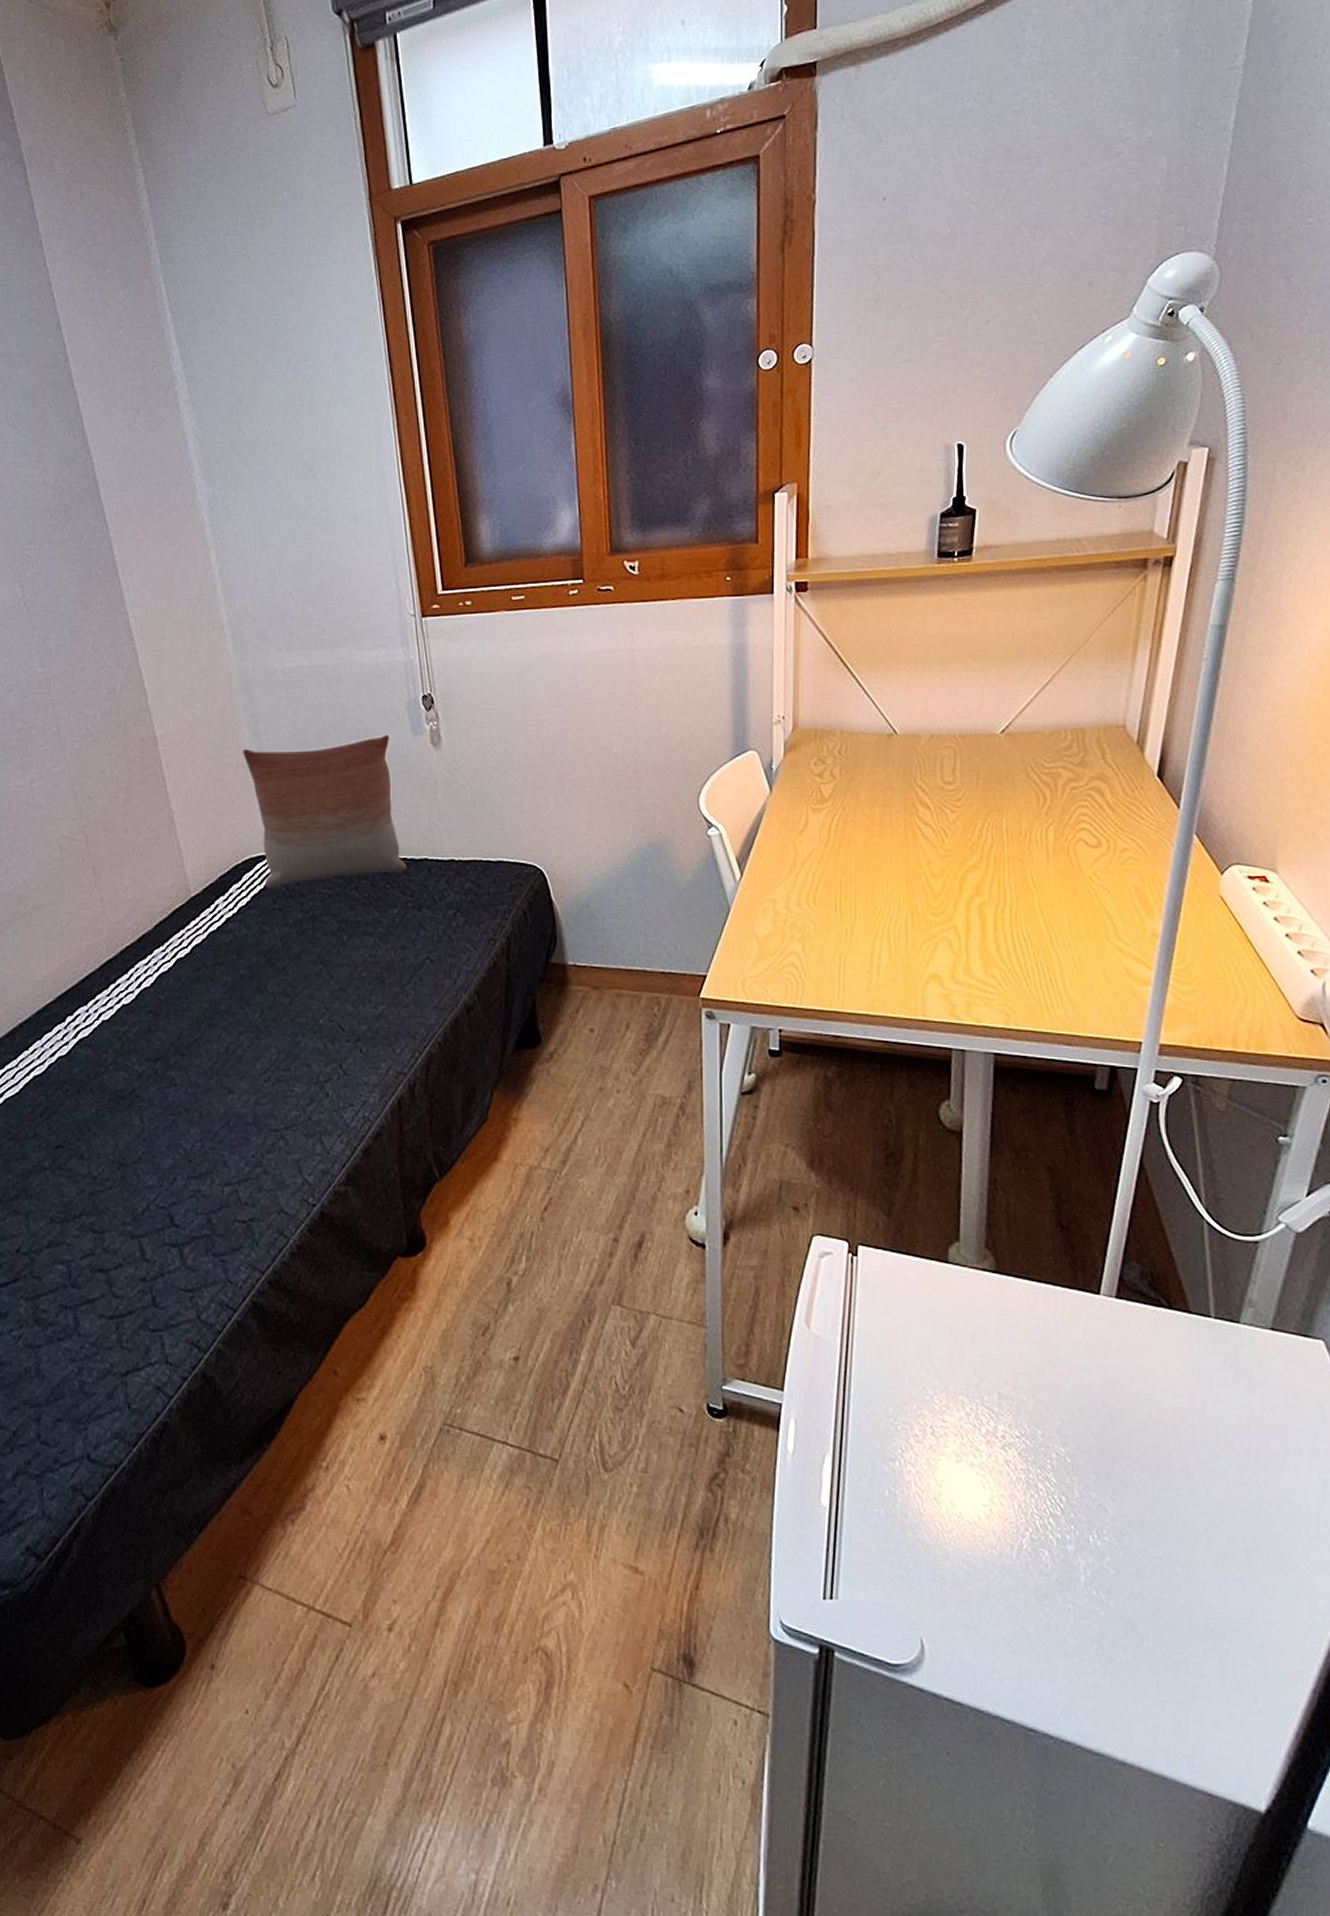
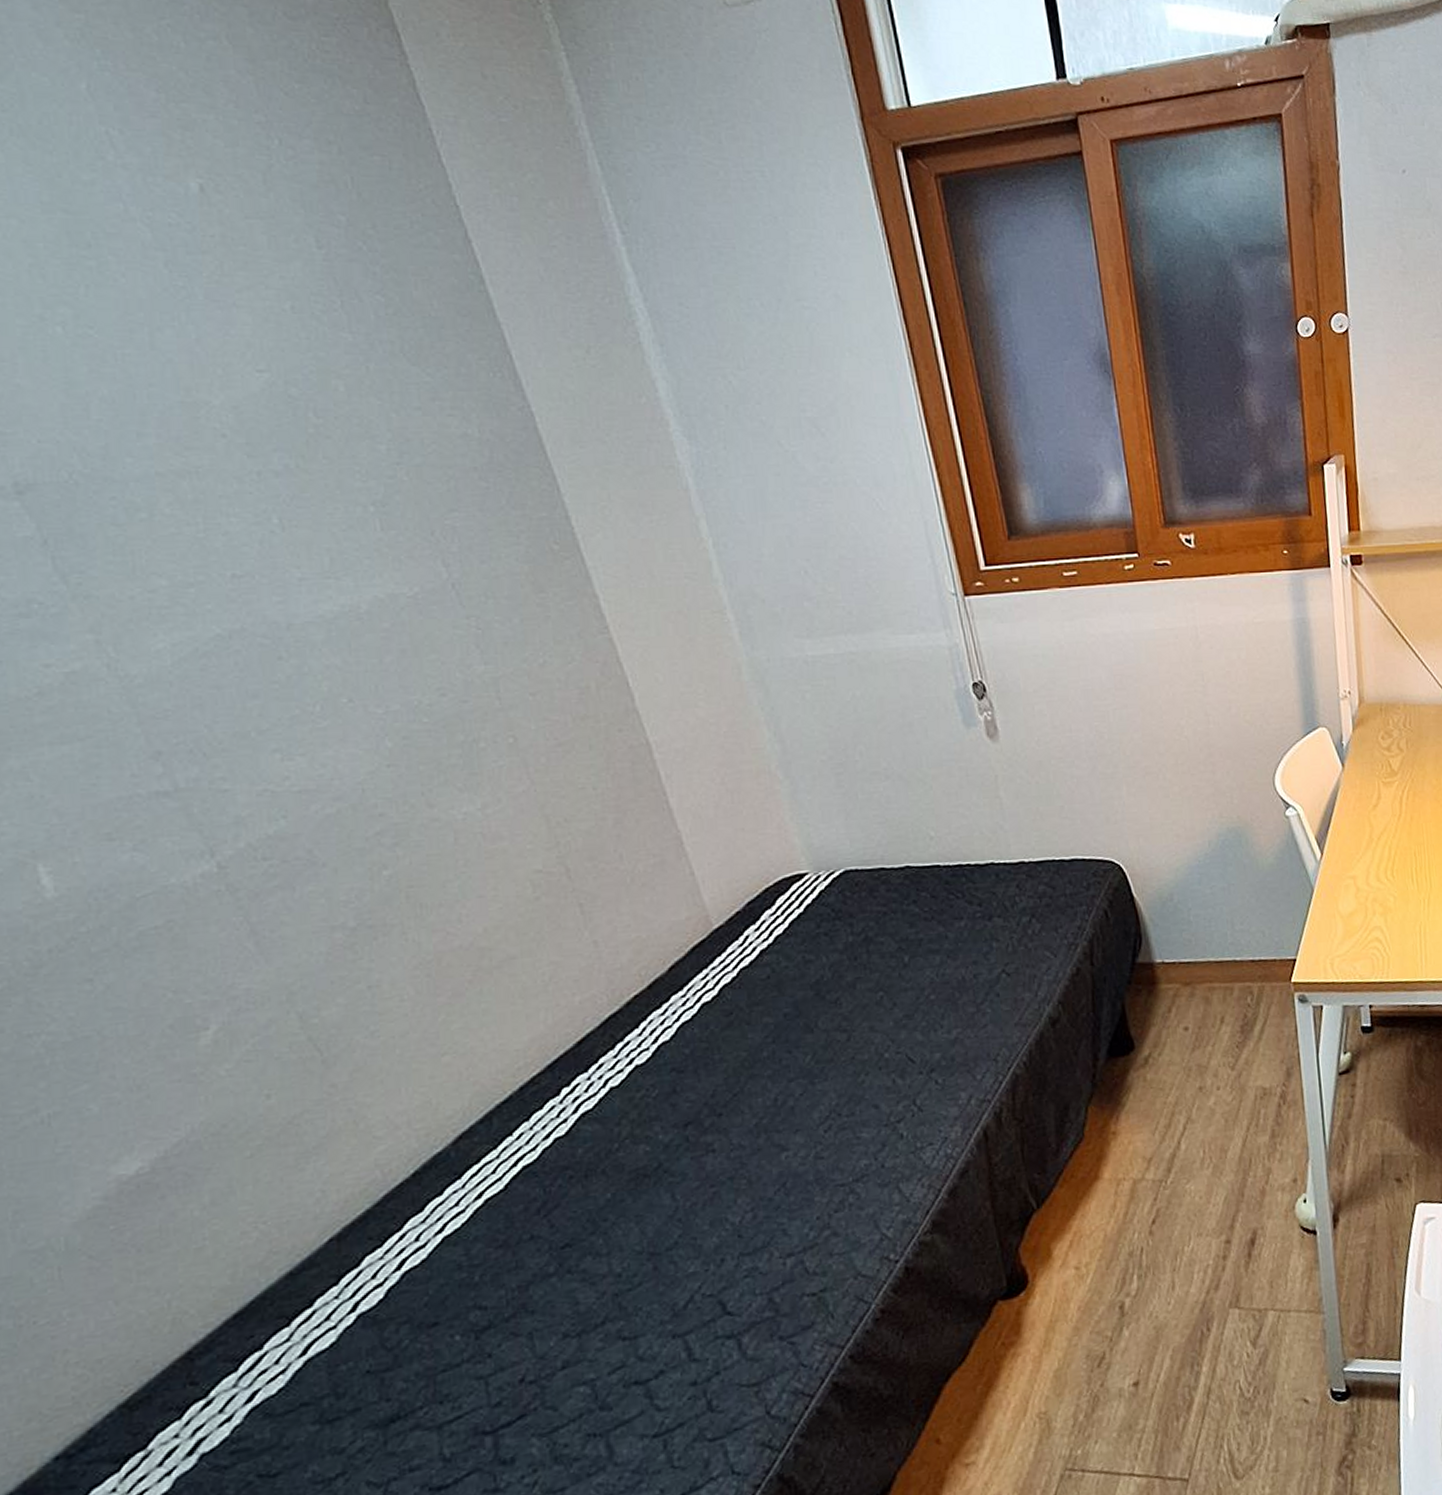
pillow: present [243,735,408,887] -> none [763,728,972,910]

